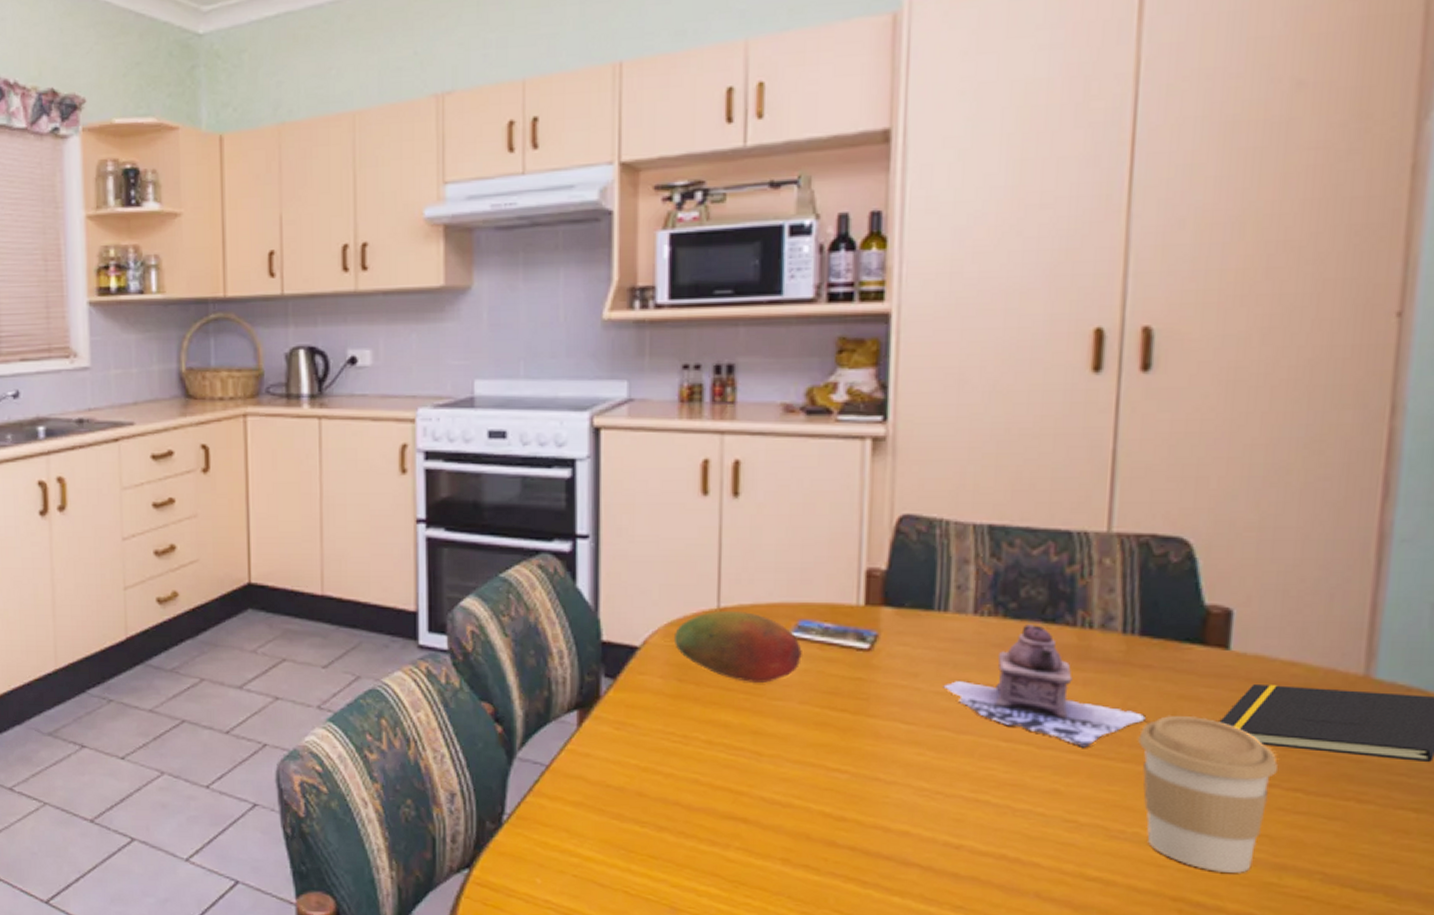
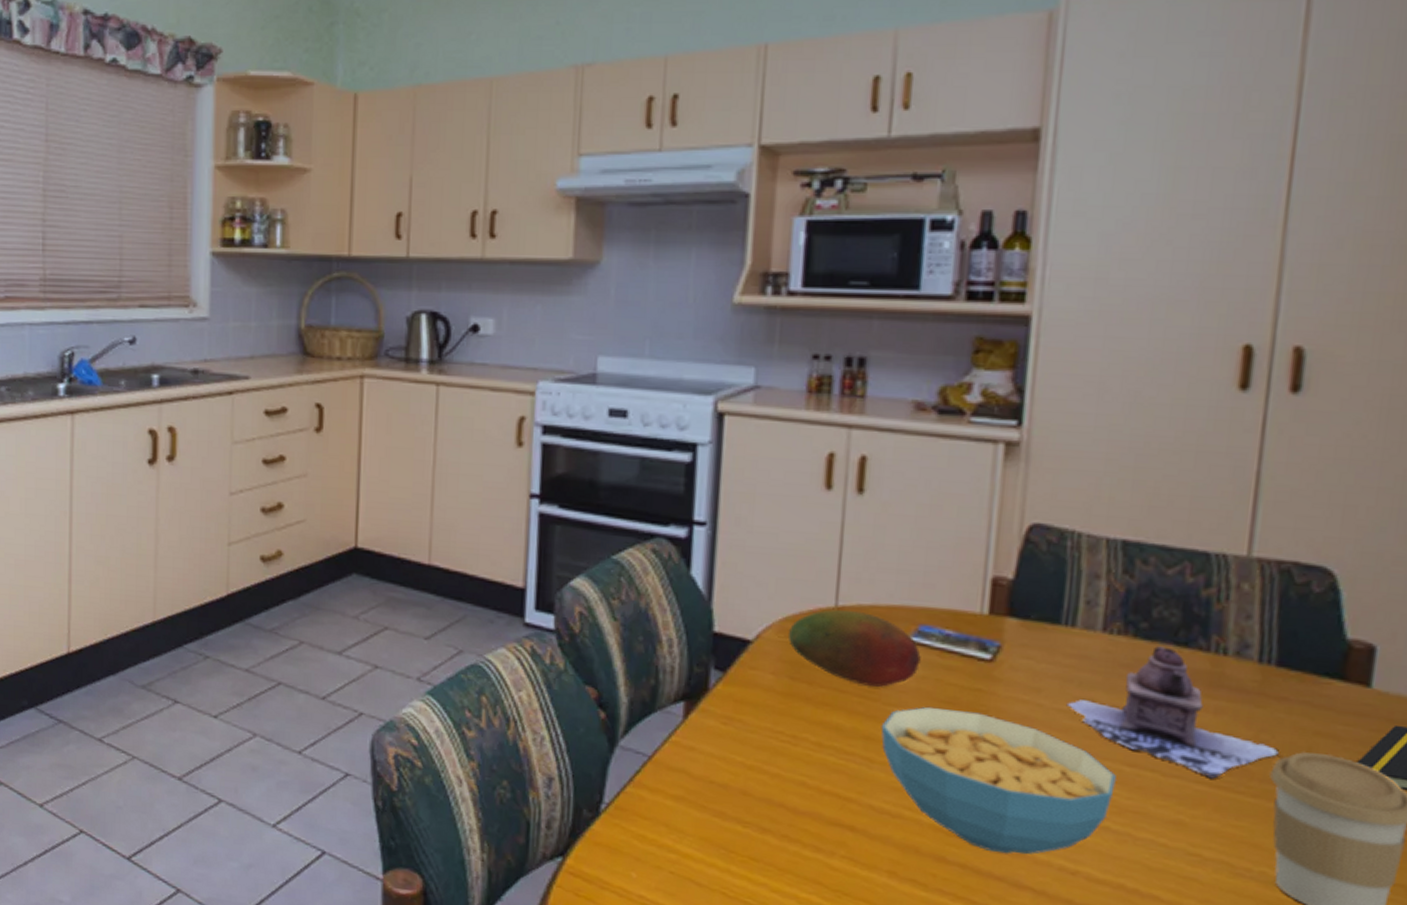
cereal bowl: none [767,698,993,834] -> present [881,706,1116,855]

